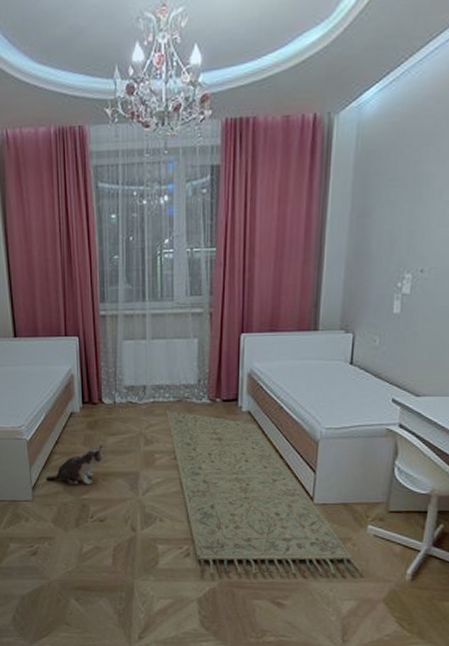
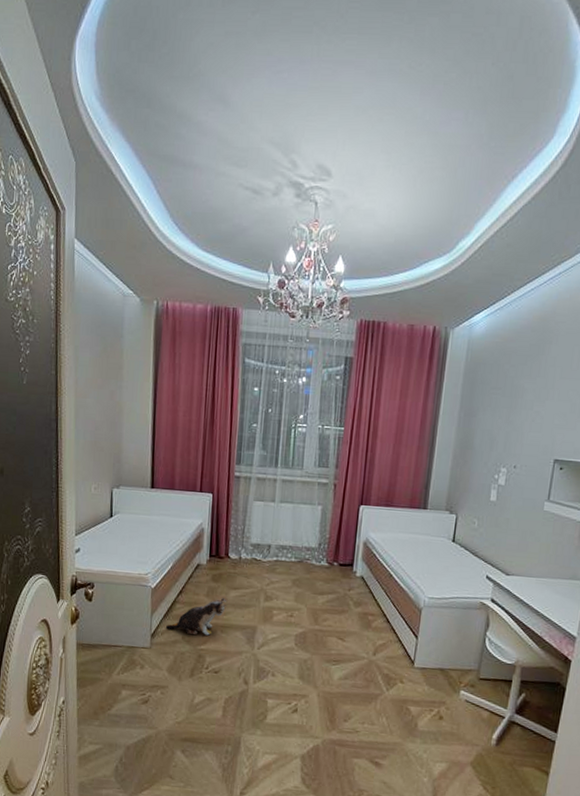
rug: present [167,407,364,574] -> none [287,566,455,737]

